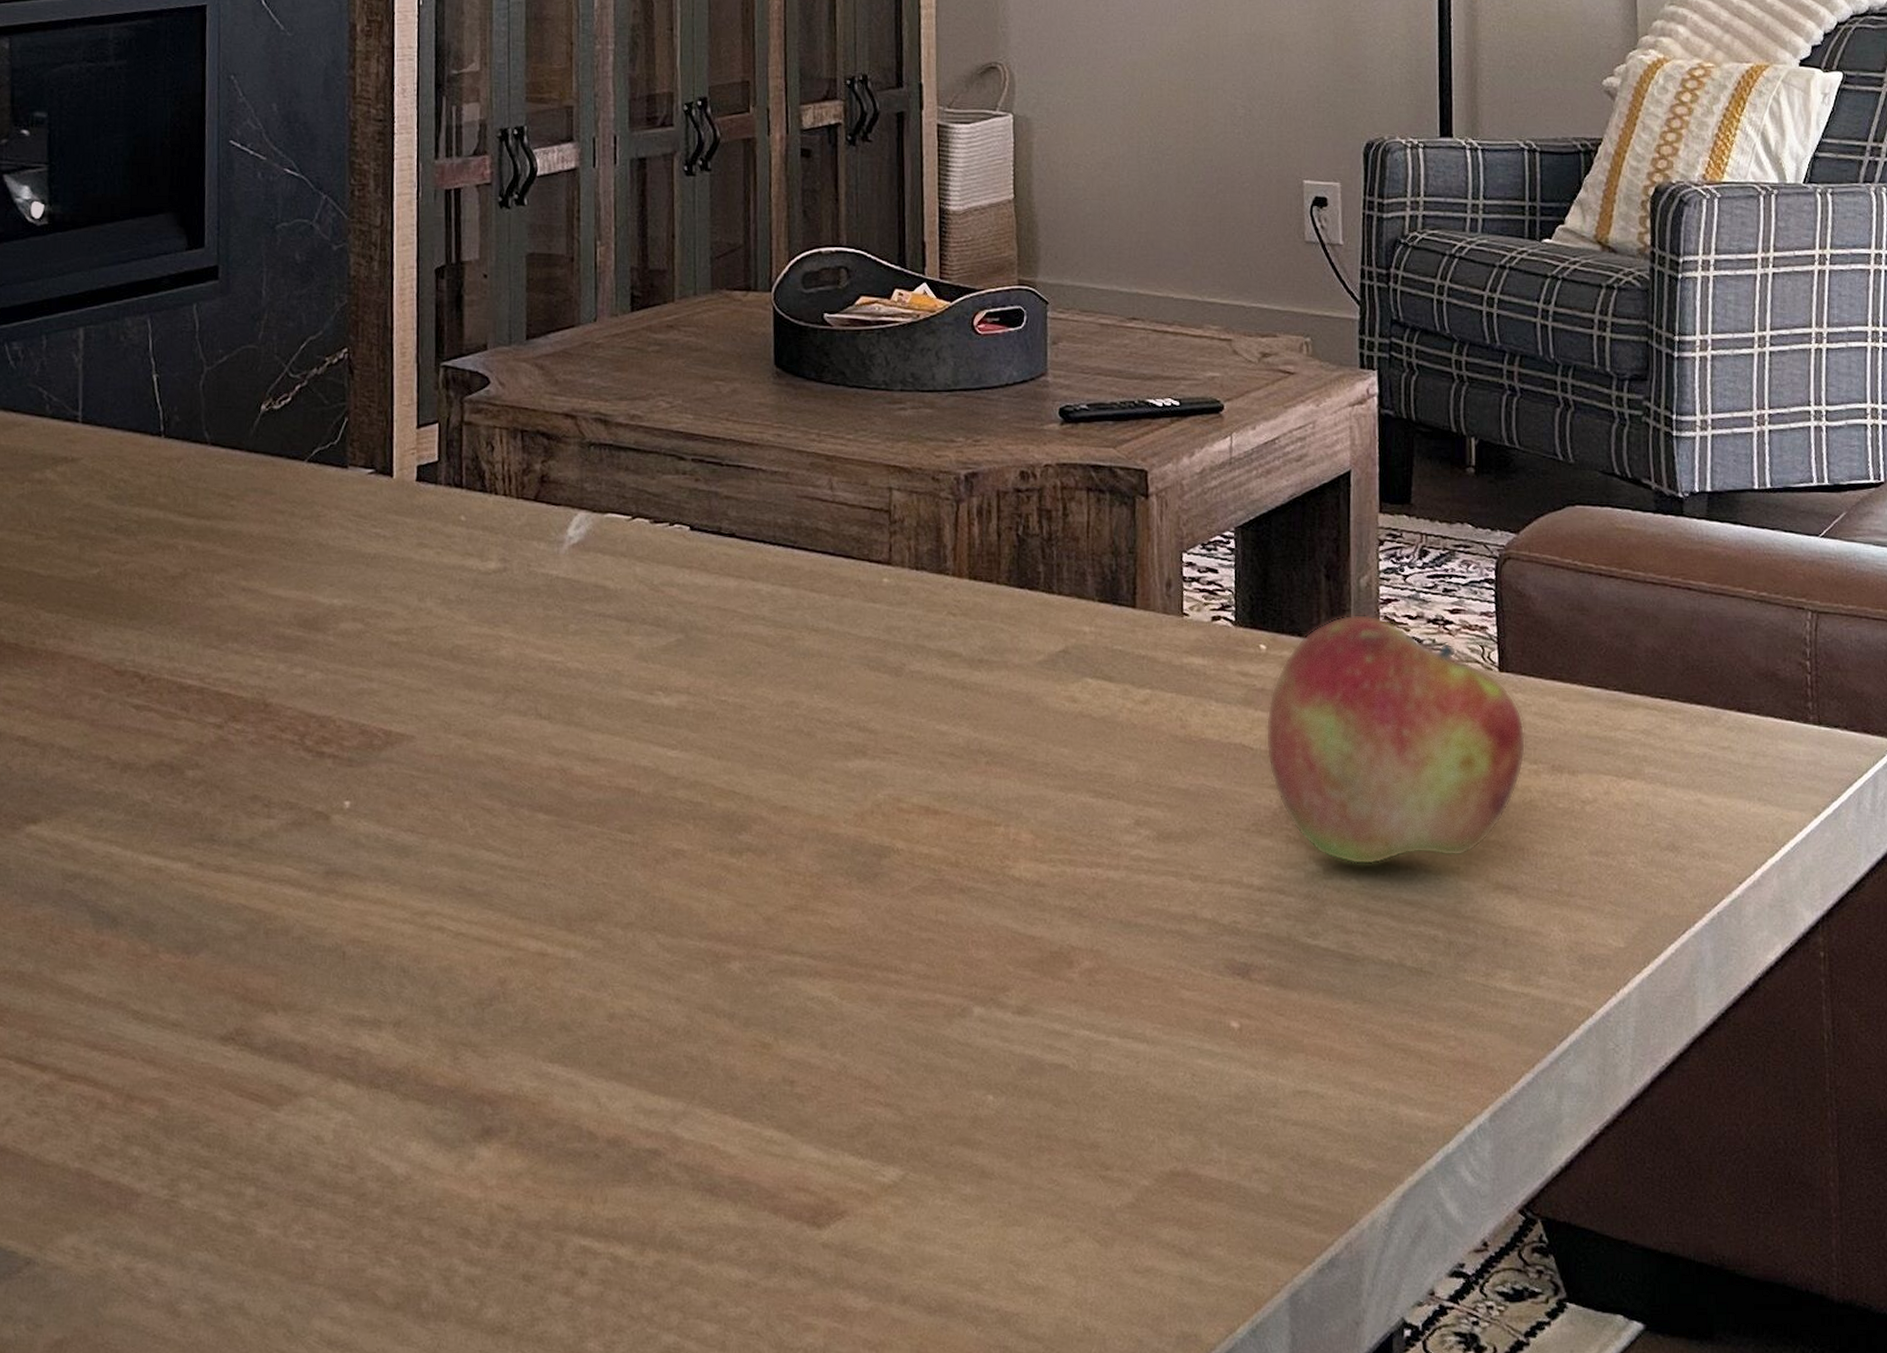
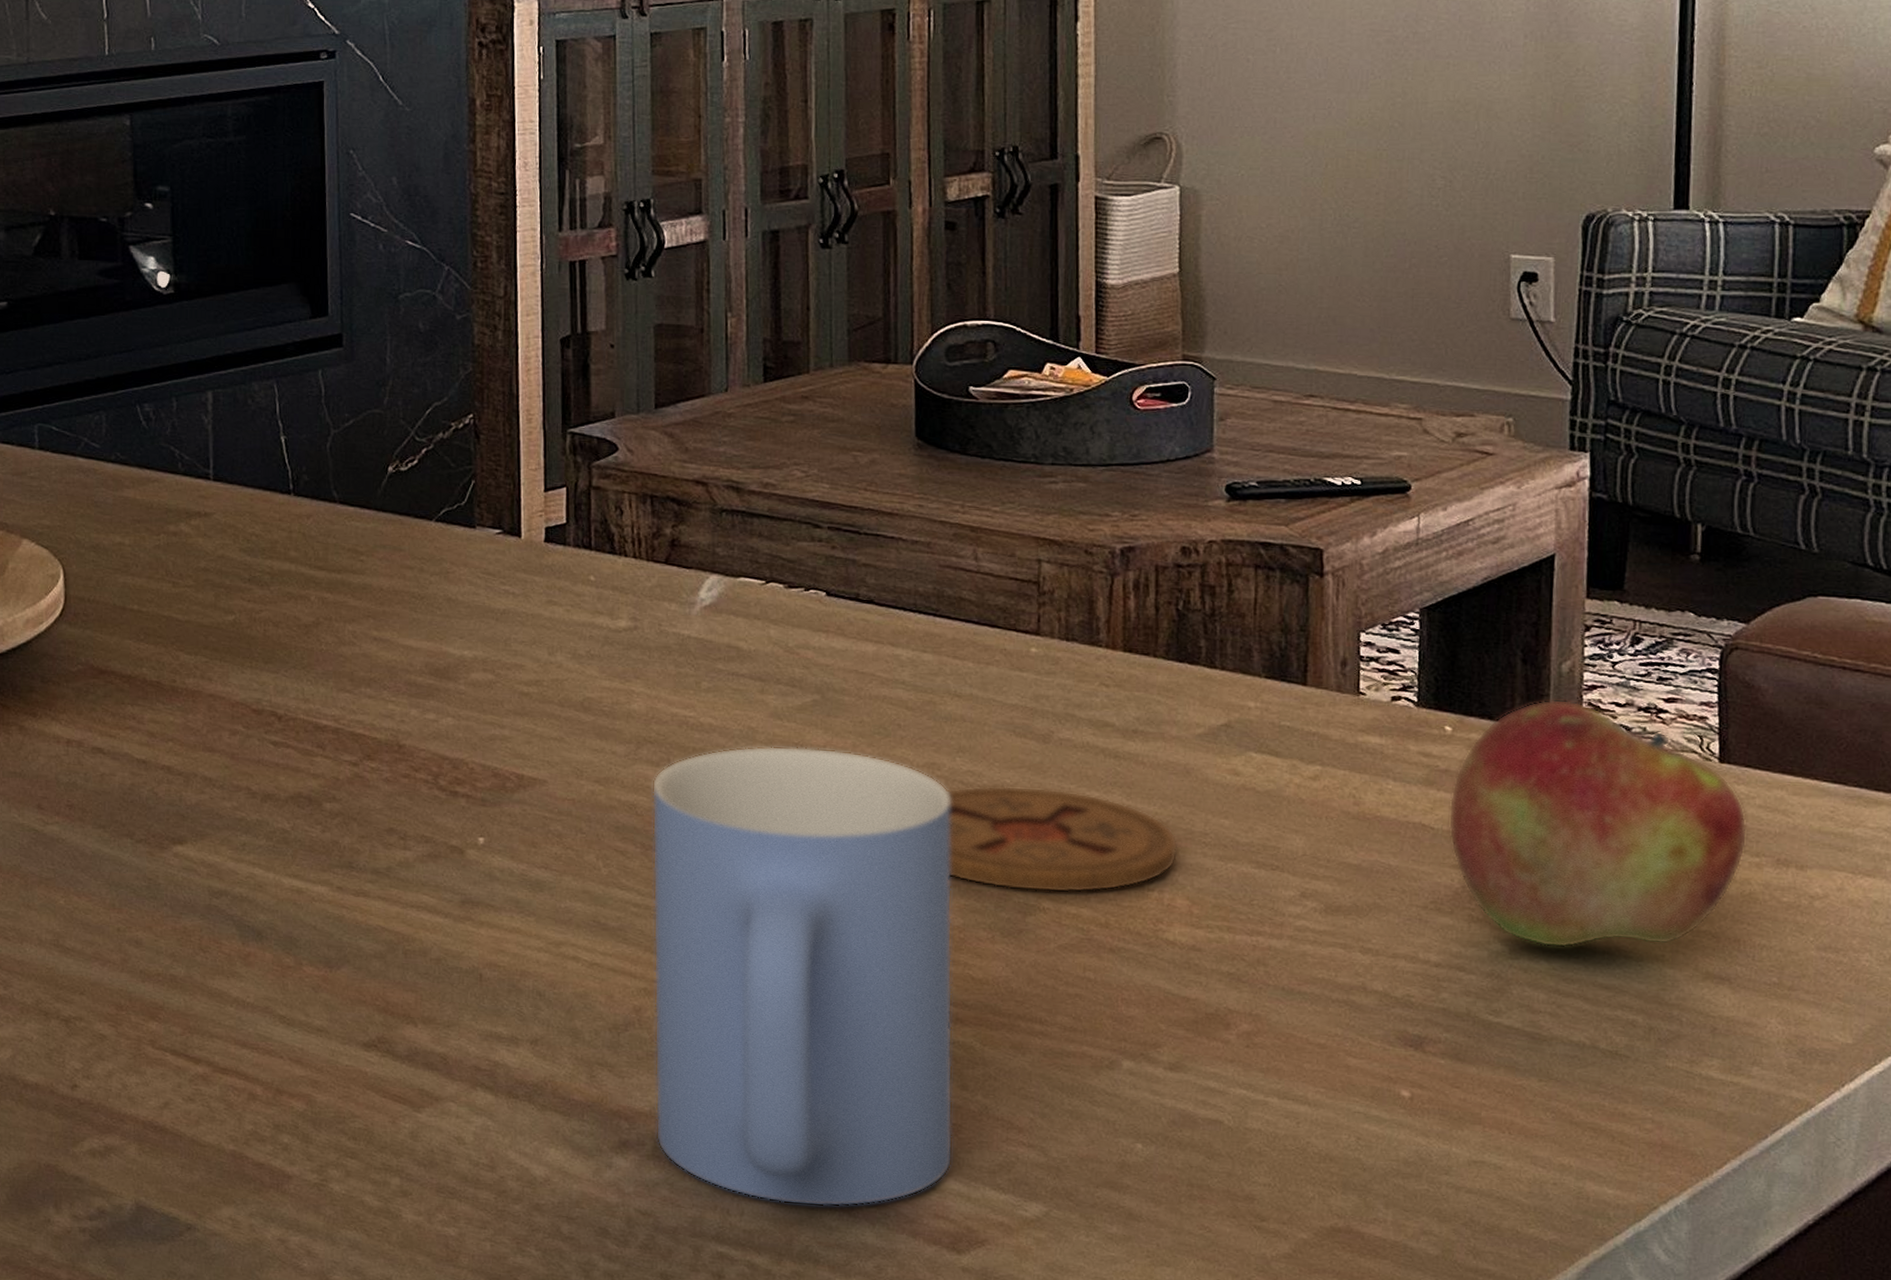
mug: none [519,689,813,1187] -> present [651,746,953,1207]
coaster: none [805,722,1022,832] -> present [947,785,1178,893]

